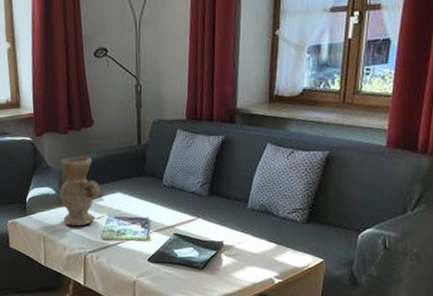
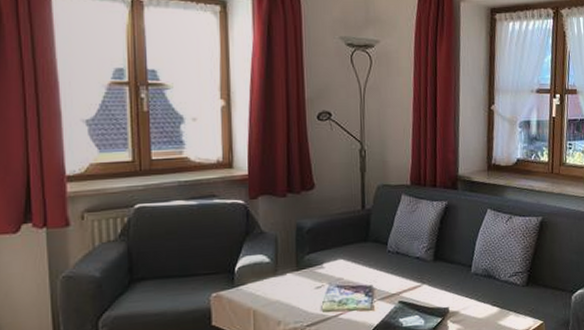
vase: present [59,155,101,227] -> none [275,220,322,298]

